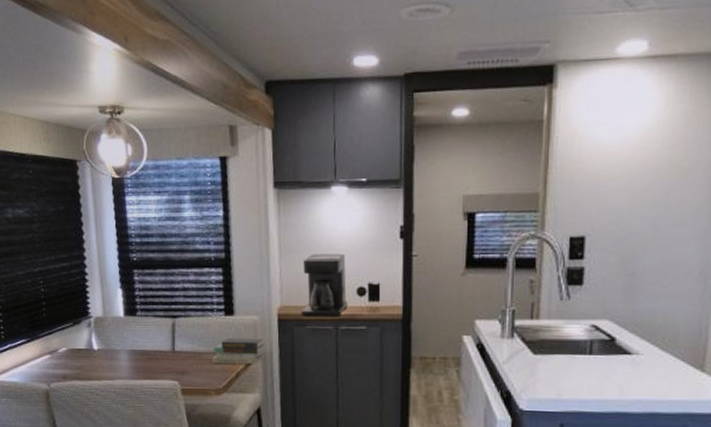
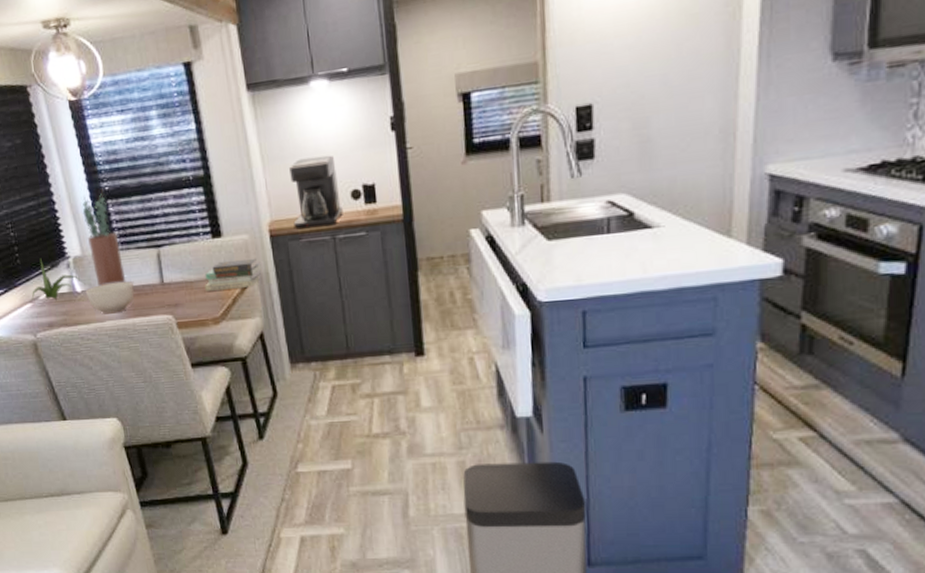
plant: none [51,315,102,355] -> present [31,258,85,300]
bowl: none [101,344,146,374] -> present [85,281,135,314]
vase: none [110,258,141,347] -> present [82,188,126,286]

